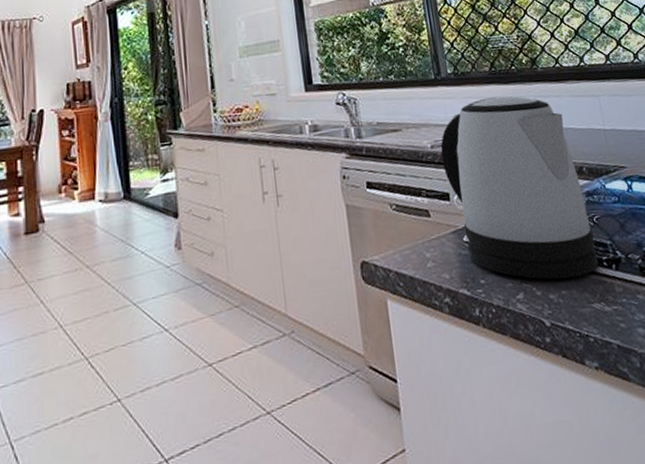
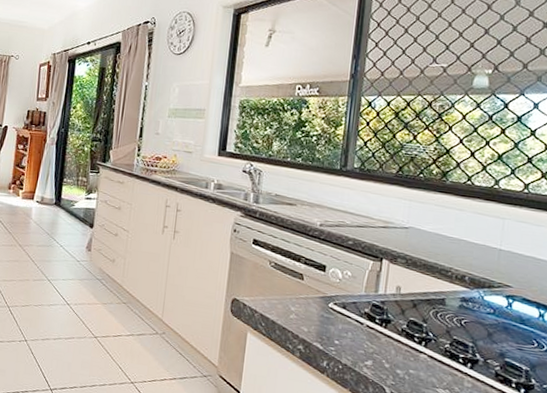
kettle: present [440,96,599,280] -> none [327,196,460,364]

